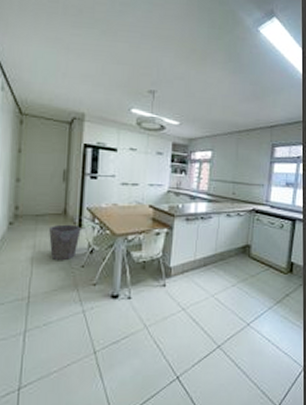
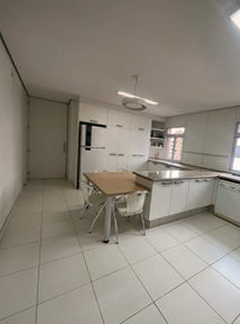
waste bin: present [49,224,81,260] -> none [54,186,79,213]

